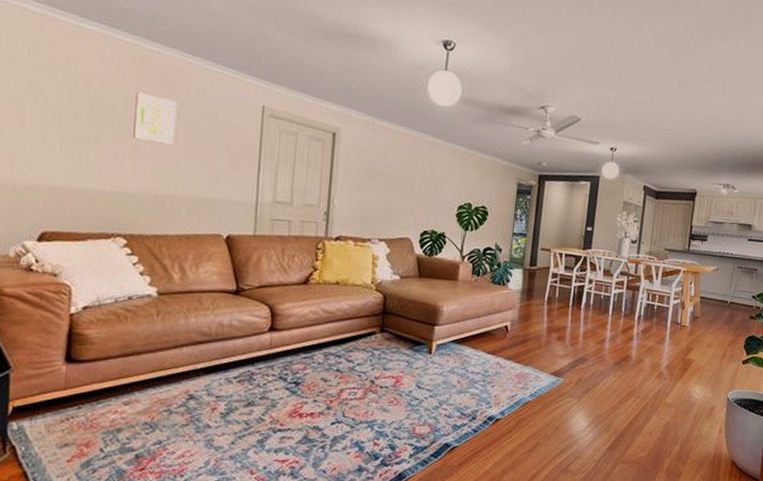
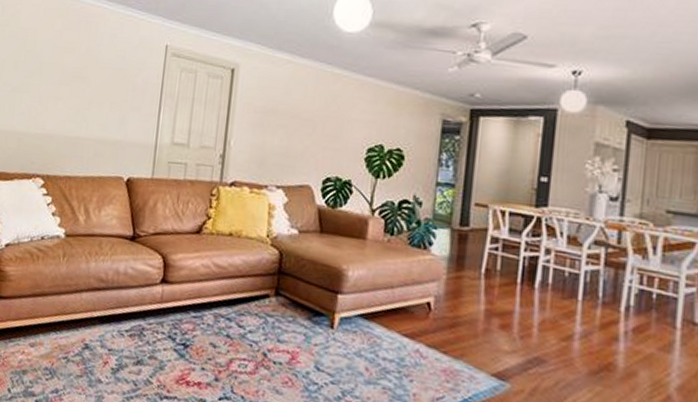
wall art: present [133,92,177,145] -> none [56,40,93,88]

